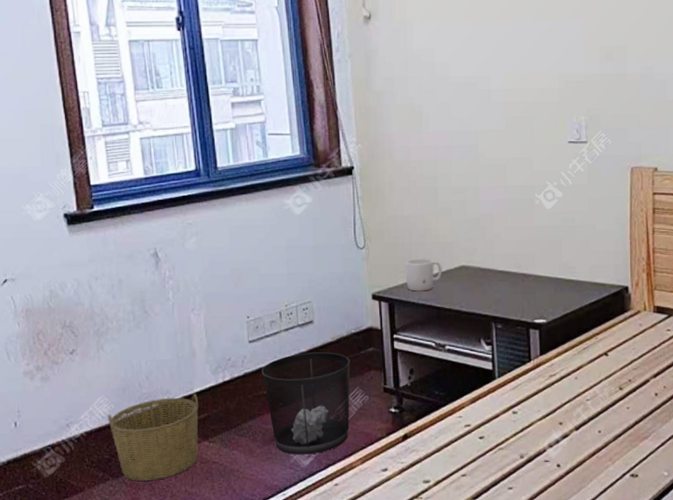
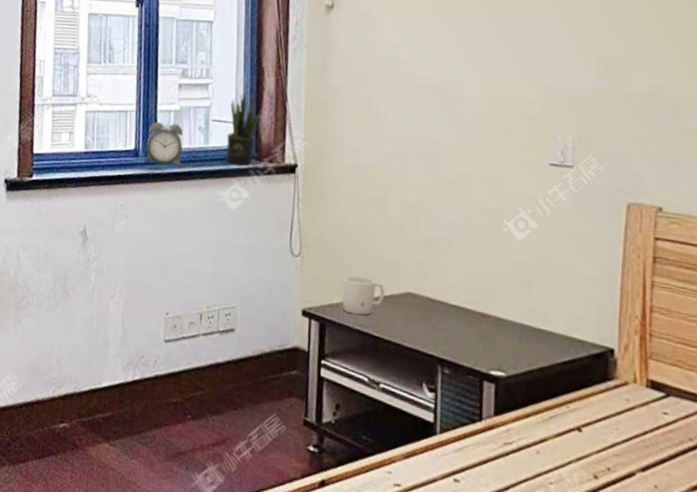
basket: present [108,393,199,482] -> none [14,386,106,476]
alarm clock: none [206,141,245,182] -> present [144,121,183,167]
waste bin: present [261,352,351,455] -> none [173,363,270,483]
potted plant: none [284,105,313,175] -> present [225,92,260,167]

